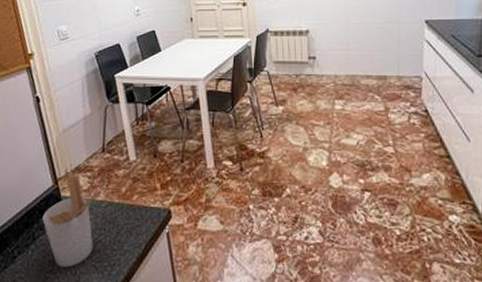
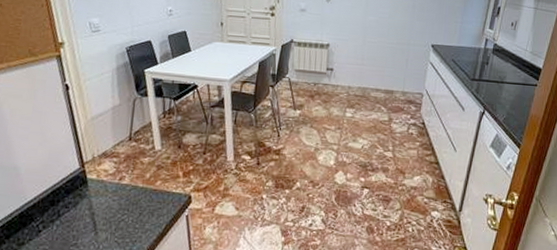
utensil holder: present [42,175,108,268] -> none [68,160,133,242]

